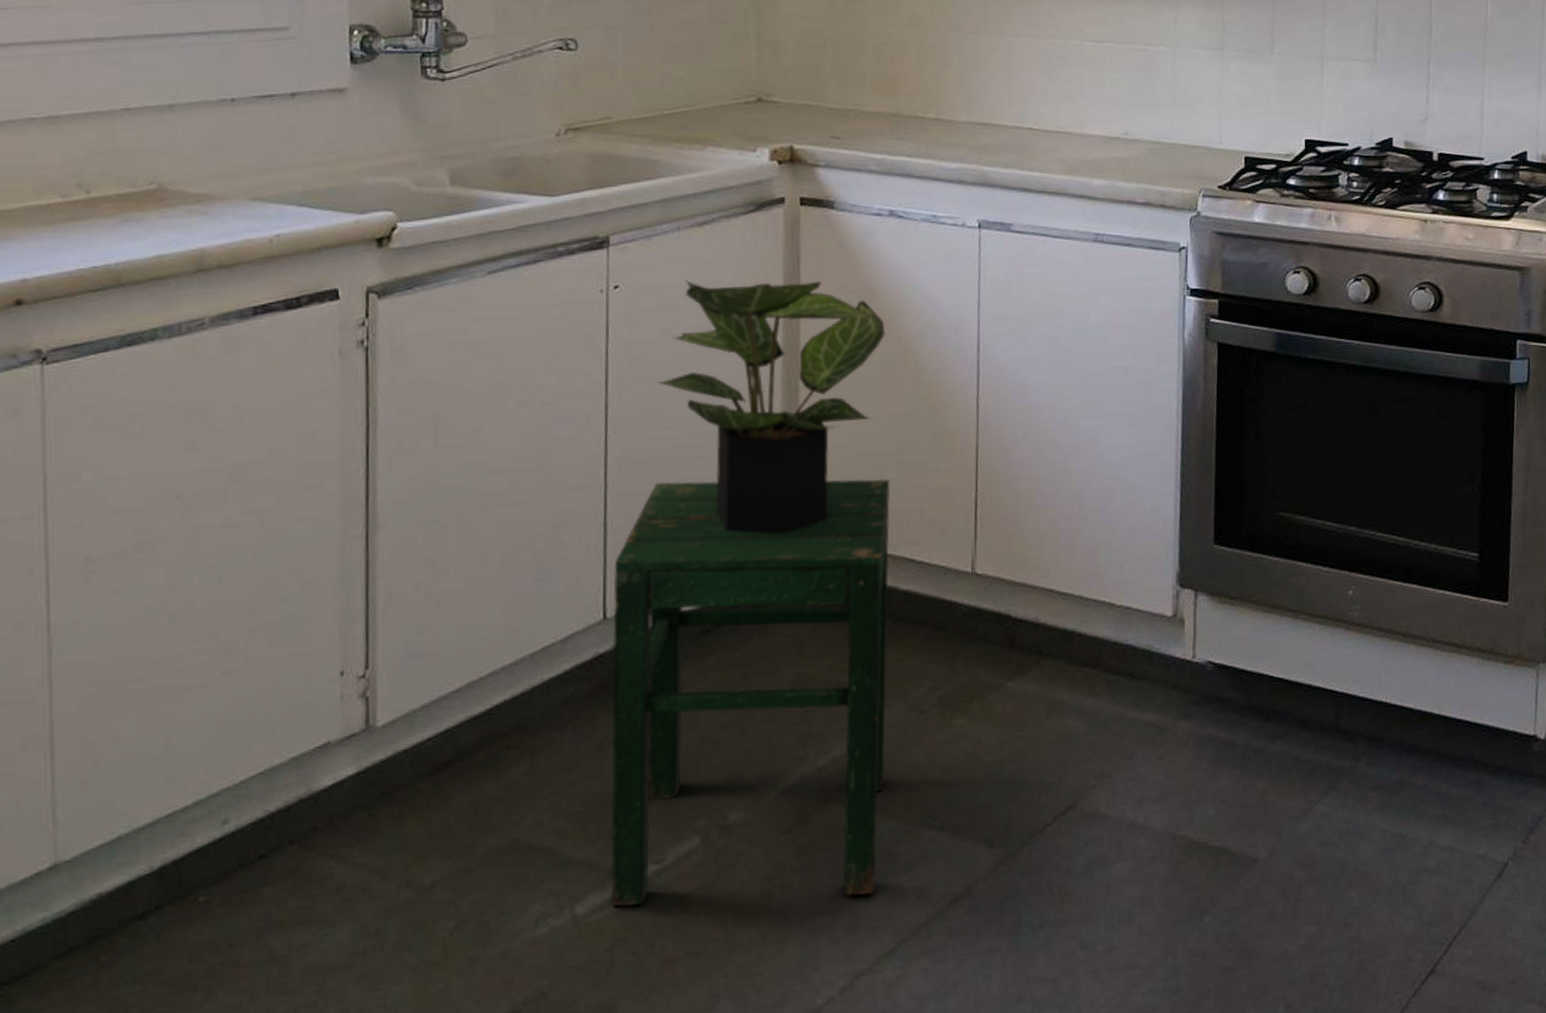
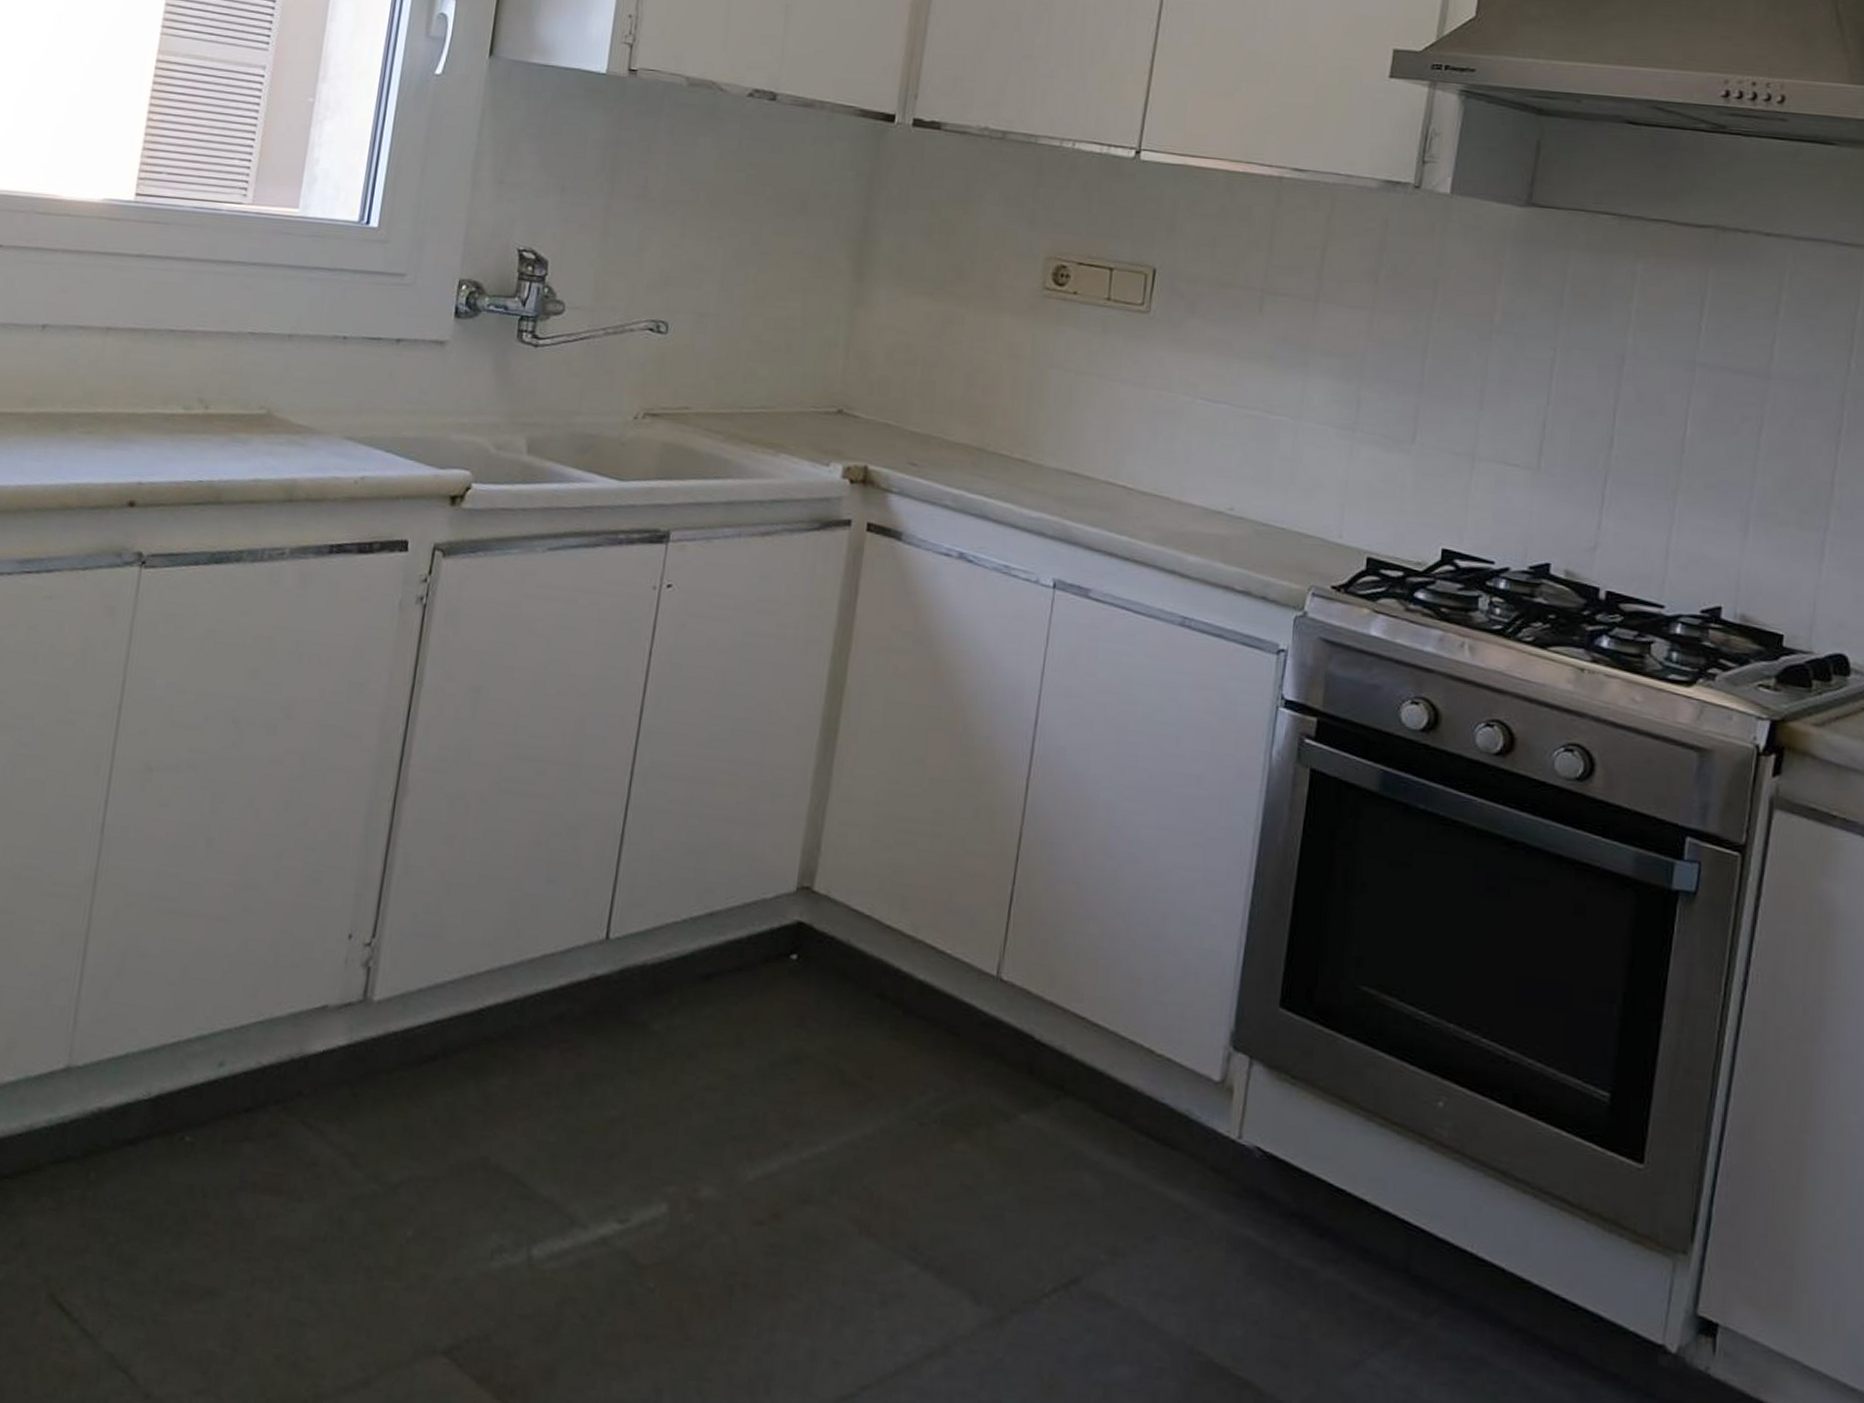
stool: present [610,478,891,907] -> none [568,802,921,1323]
potted plant: present [658,280,886,536] -> none [696,591,939,889]

